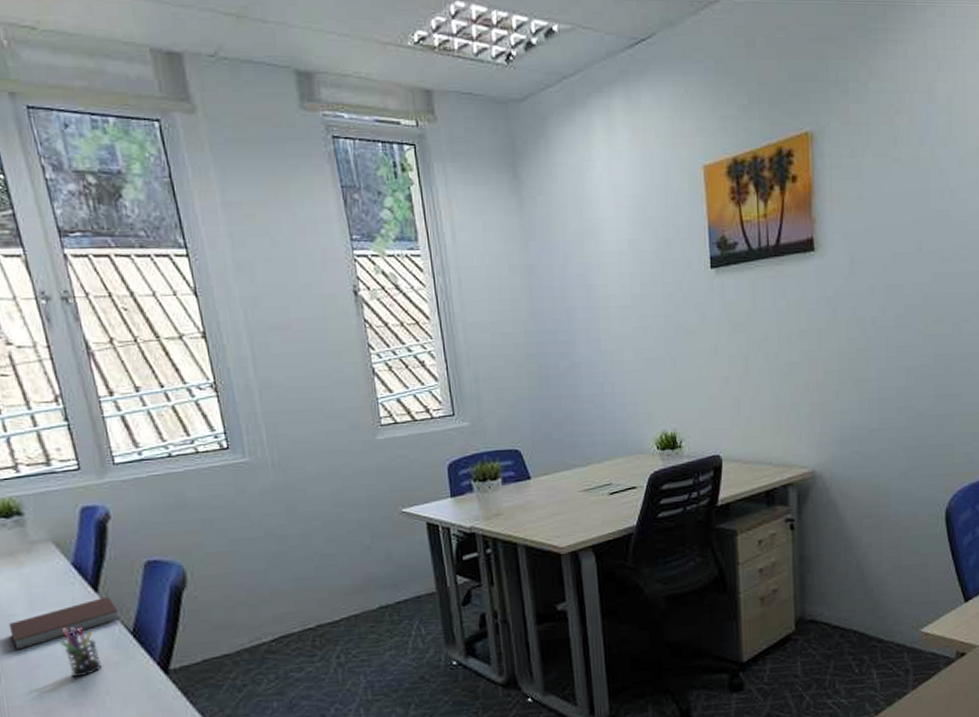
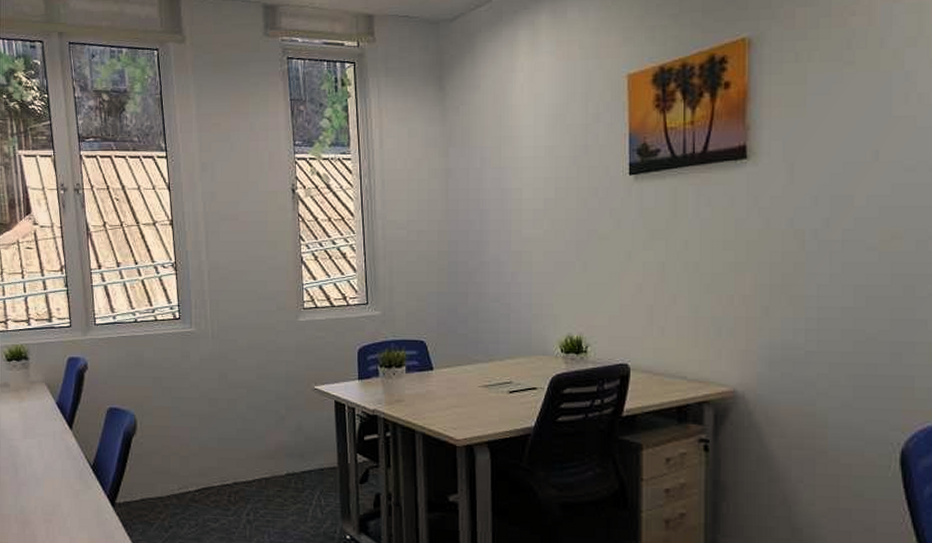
notebook: present [8,596,121,651] -> none [8,433,85,469]
pen holder: present [60,626,103,678] -> none [41,454,68,499]

